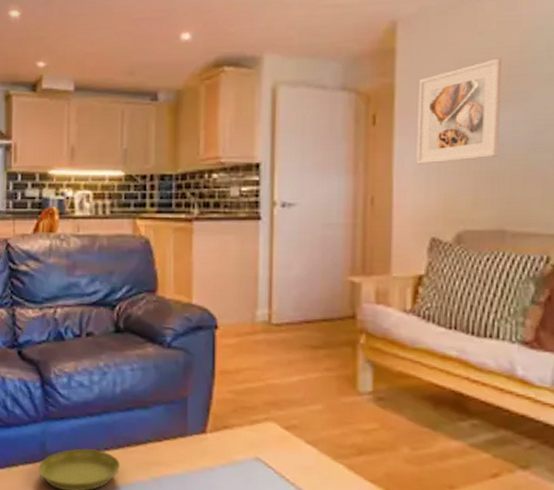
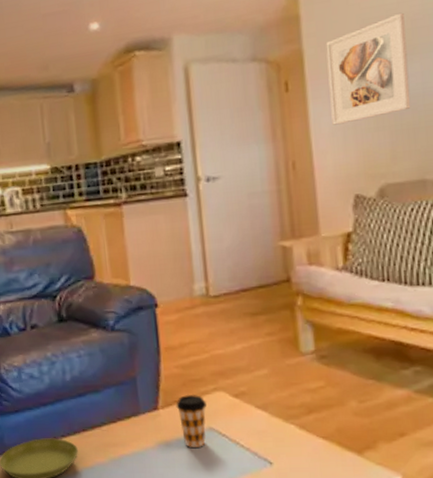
coffee cup: none [225,422,256,477] -> present [176,395,206,447]

